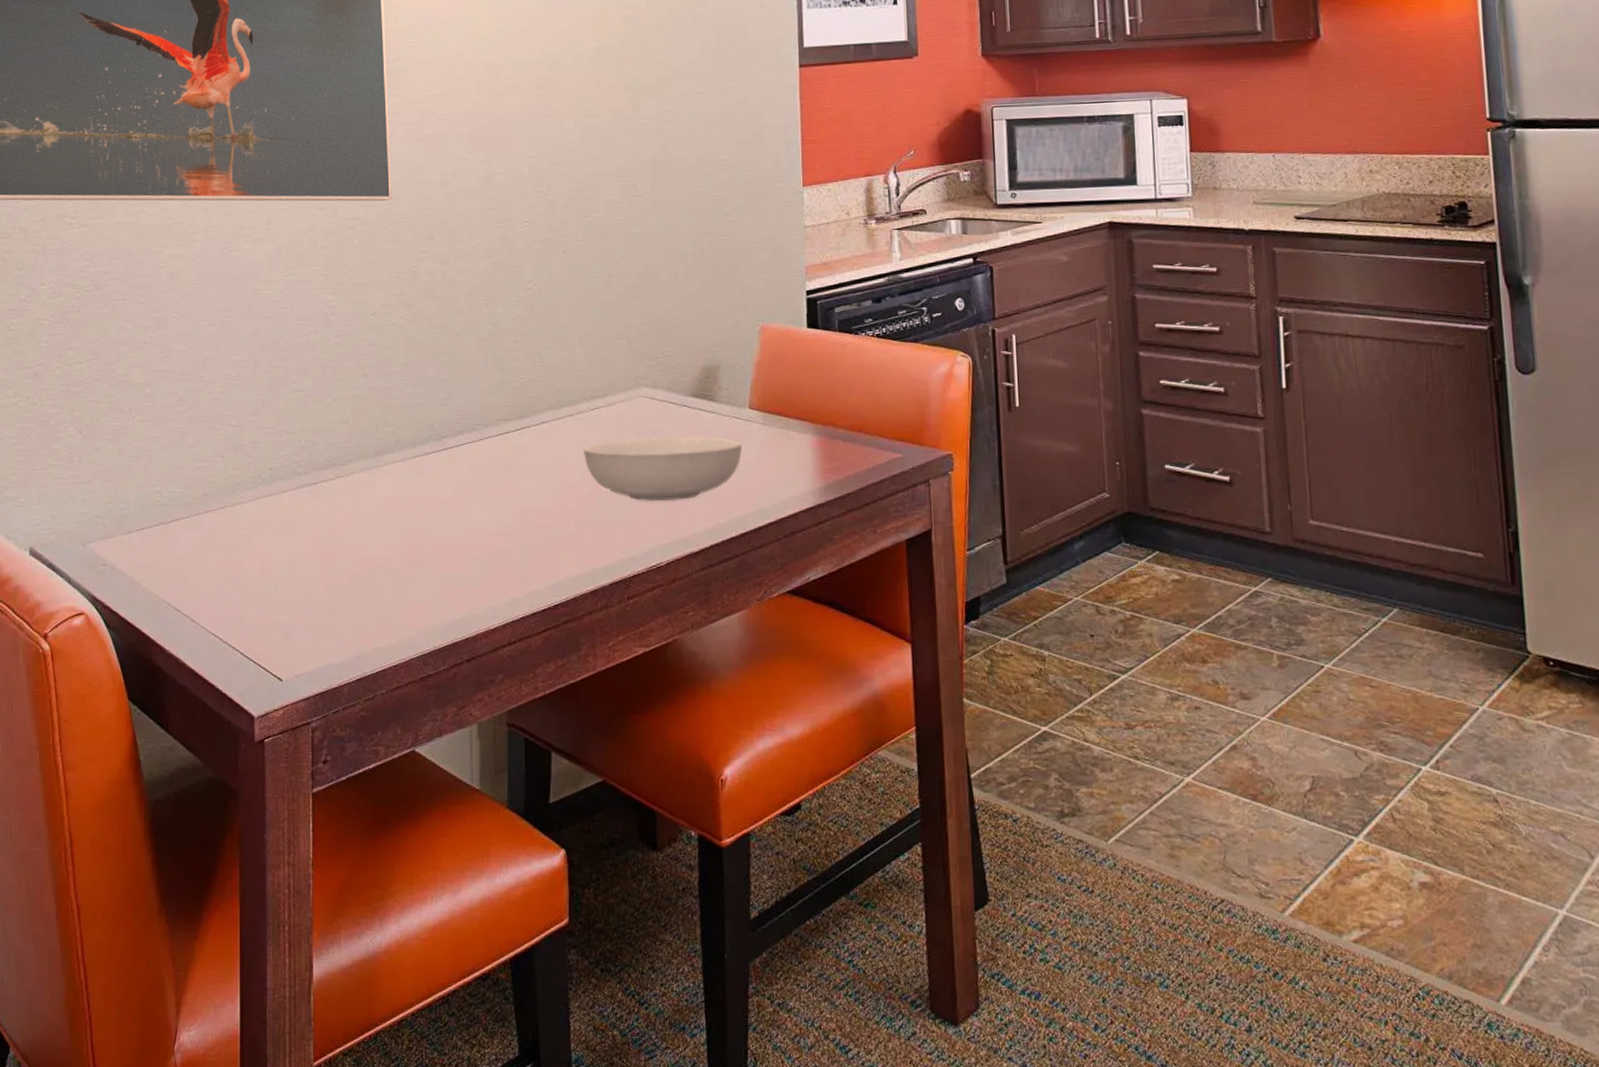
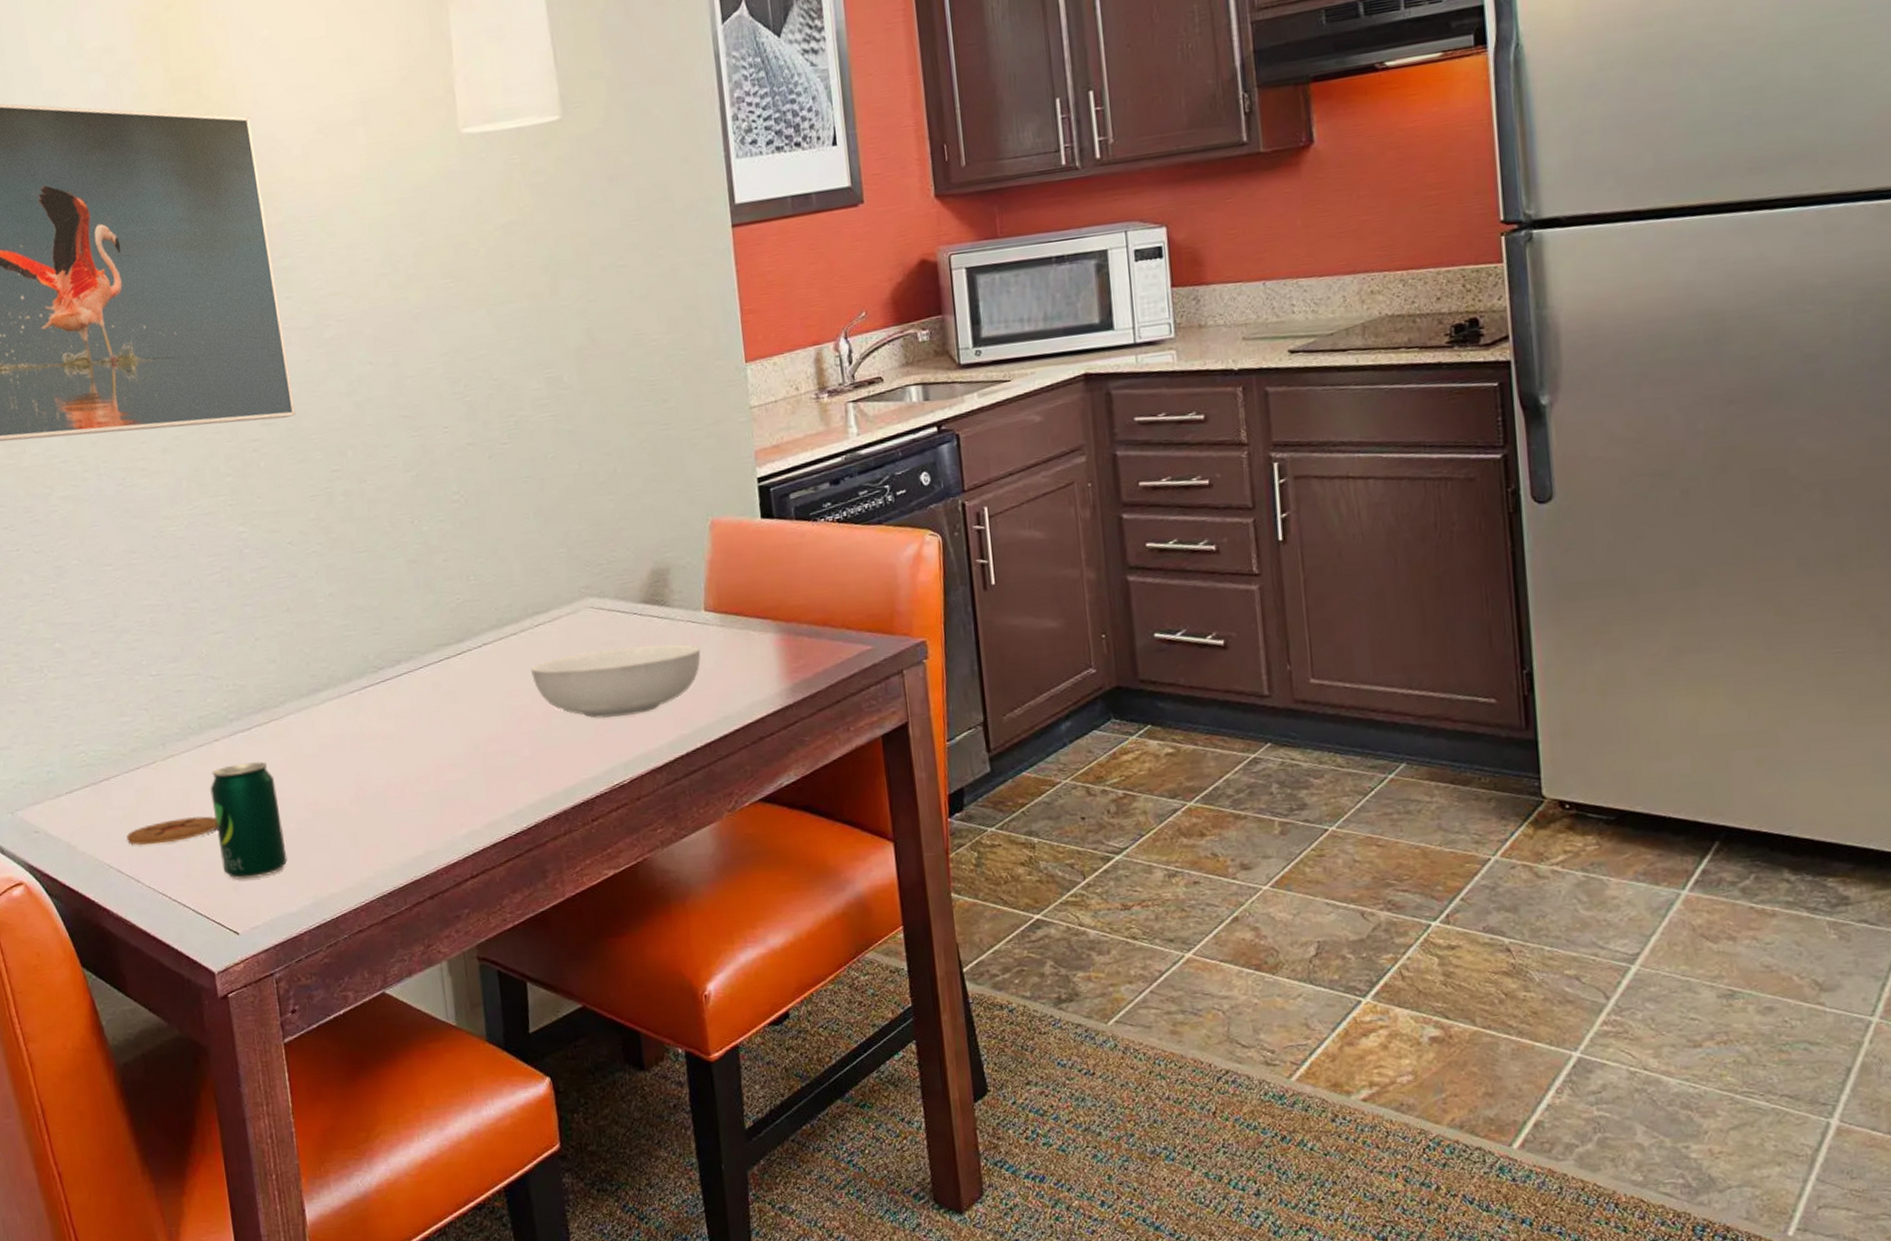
coaster: none [188,562,275,587] -> present [126,816,218,845]
beverage can: none [272,515,337,628] -> present [210,761,288,880]

